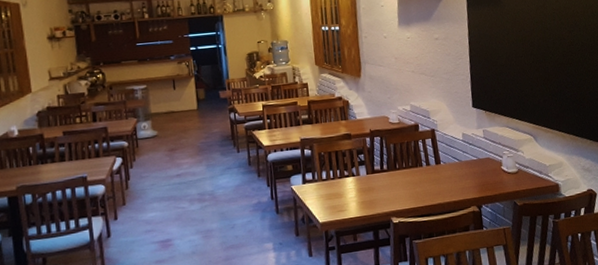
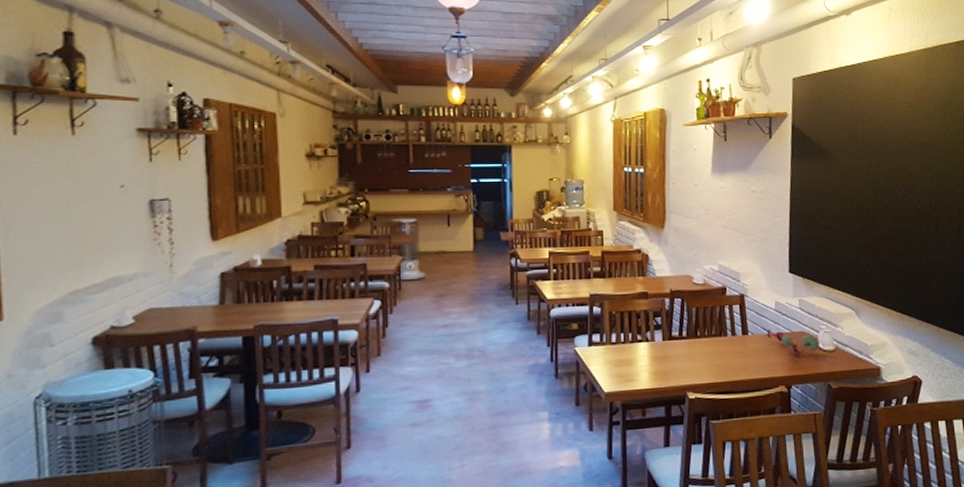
plant: none [456,158,504,180] -> present [765,329,820,356]

